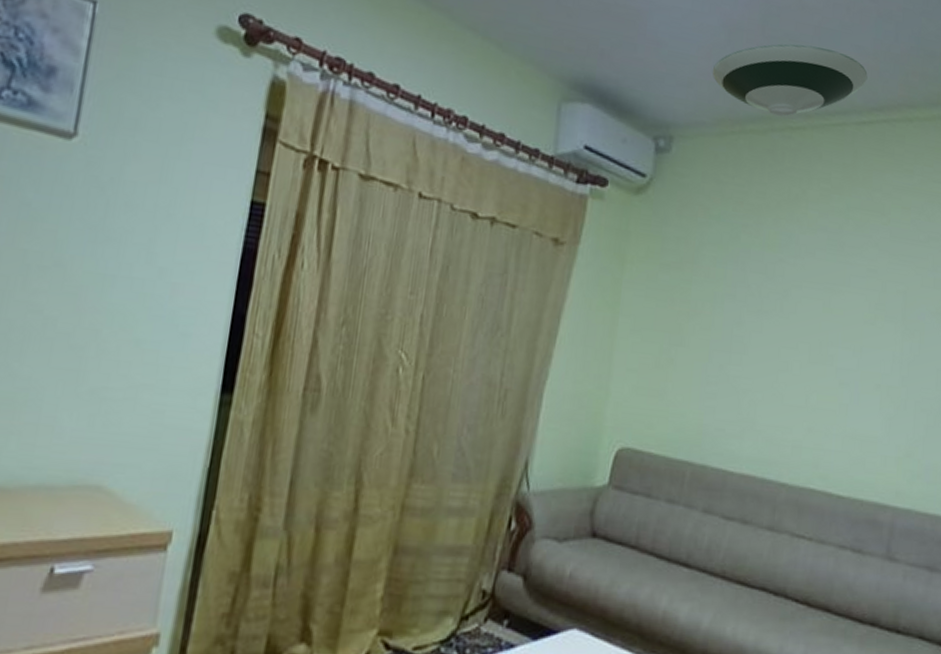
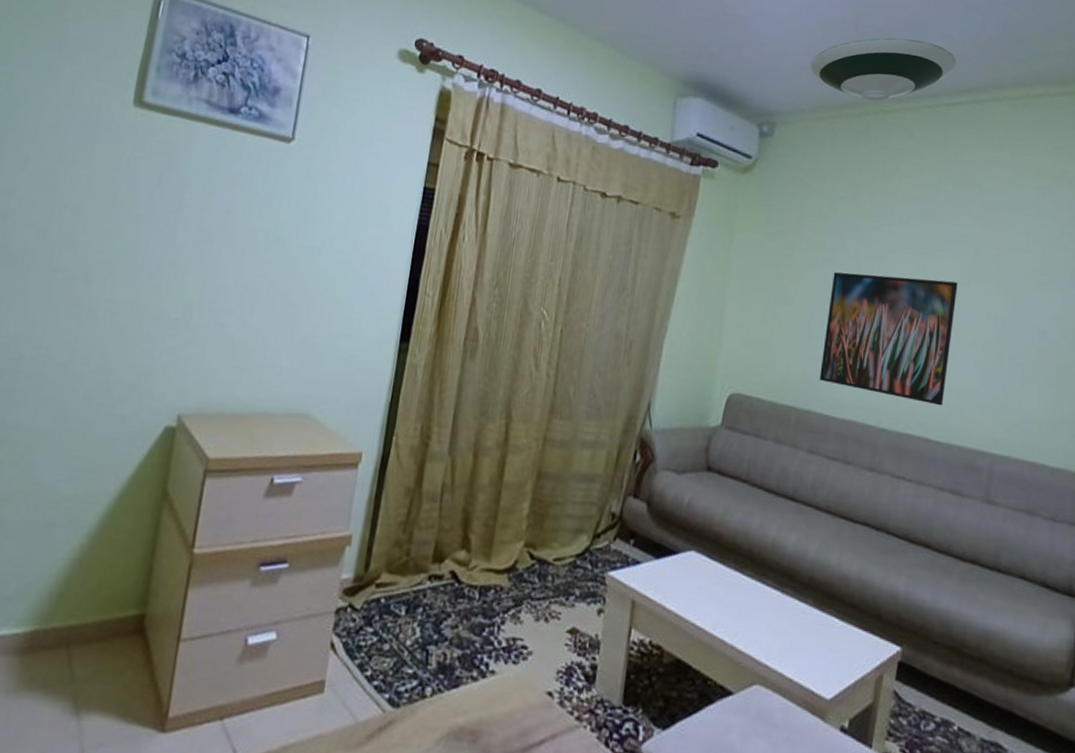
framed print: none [717,309,864,457] -> present [819,272,958,406]

